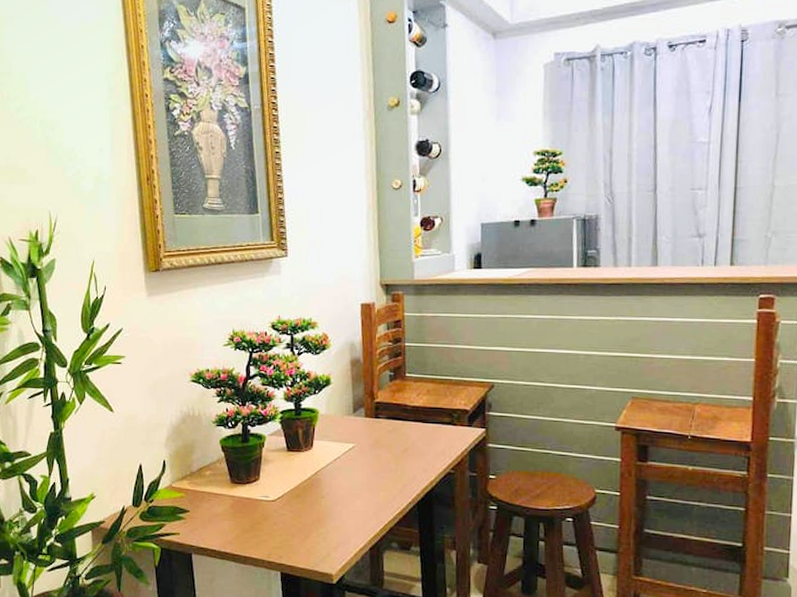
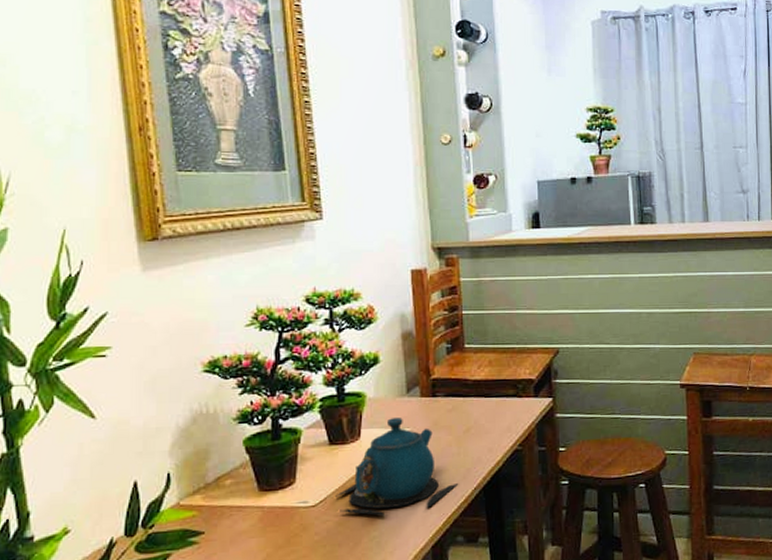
teapot: none [291,433,394,517] -> present [335,418,458,517]

